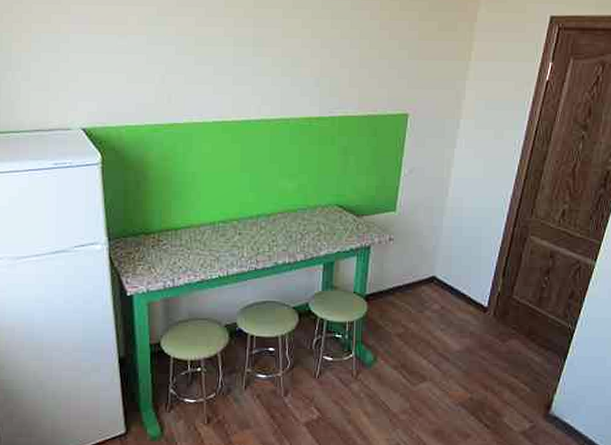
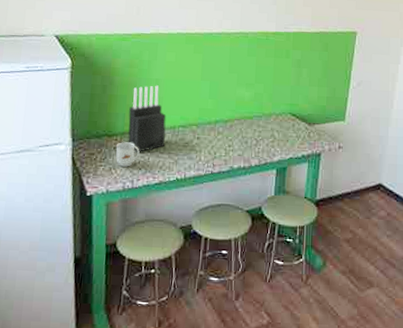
mug: none [154,240,179,265] -> present [116,142,140,167]
knife block: none [165,179,205,250] -> present [128,85,166,152]

